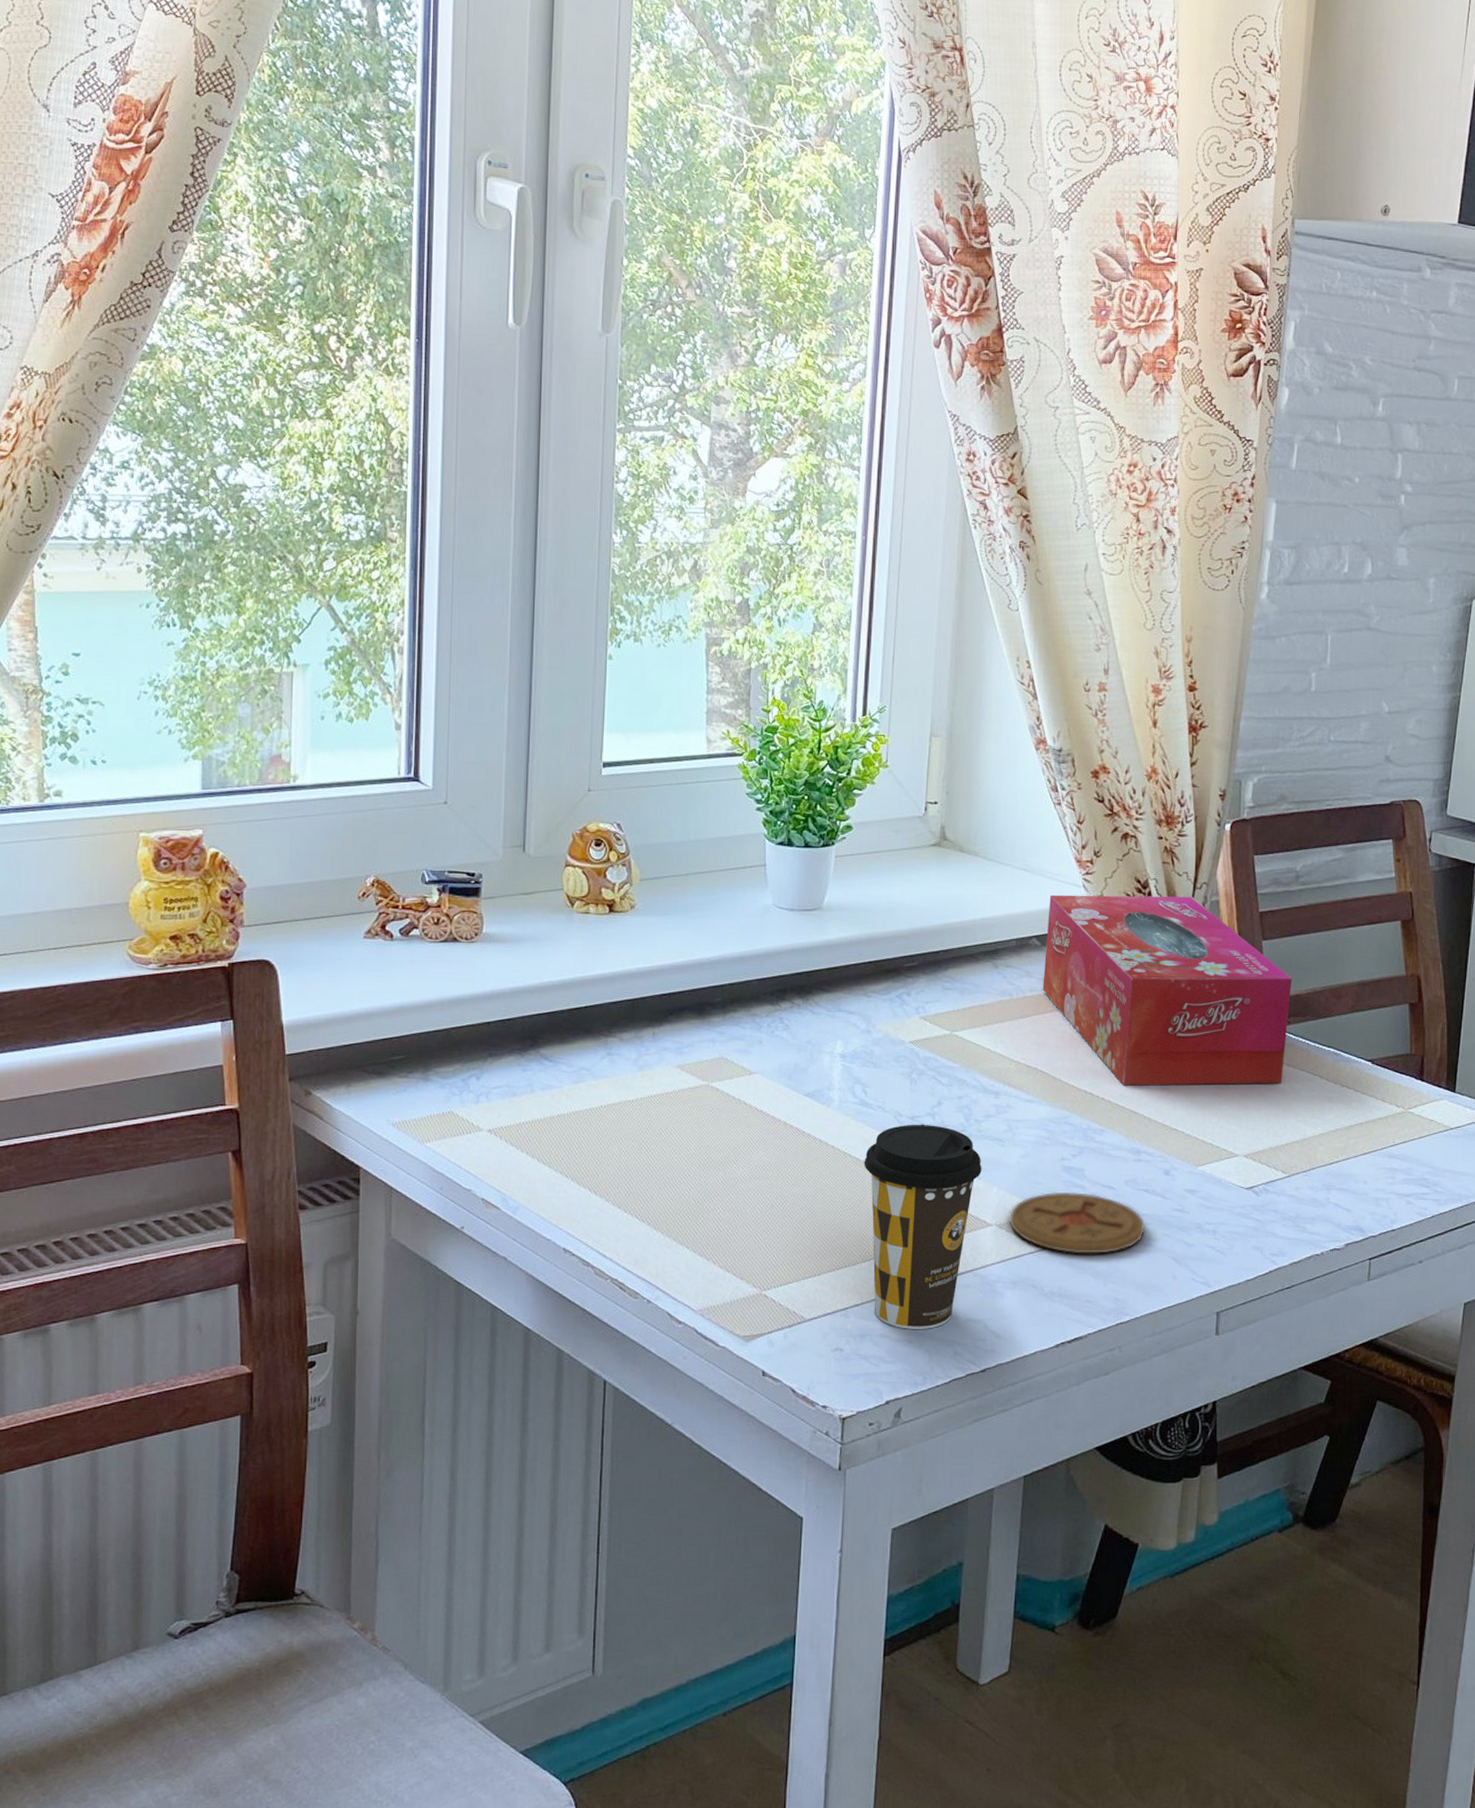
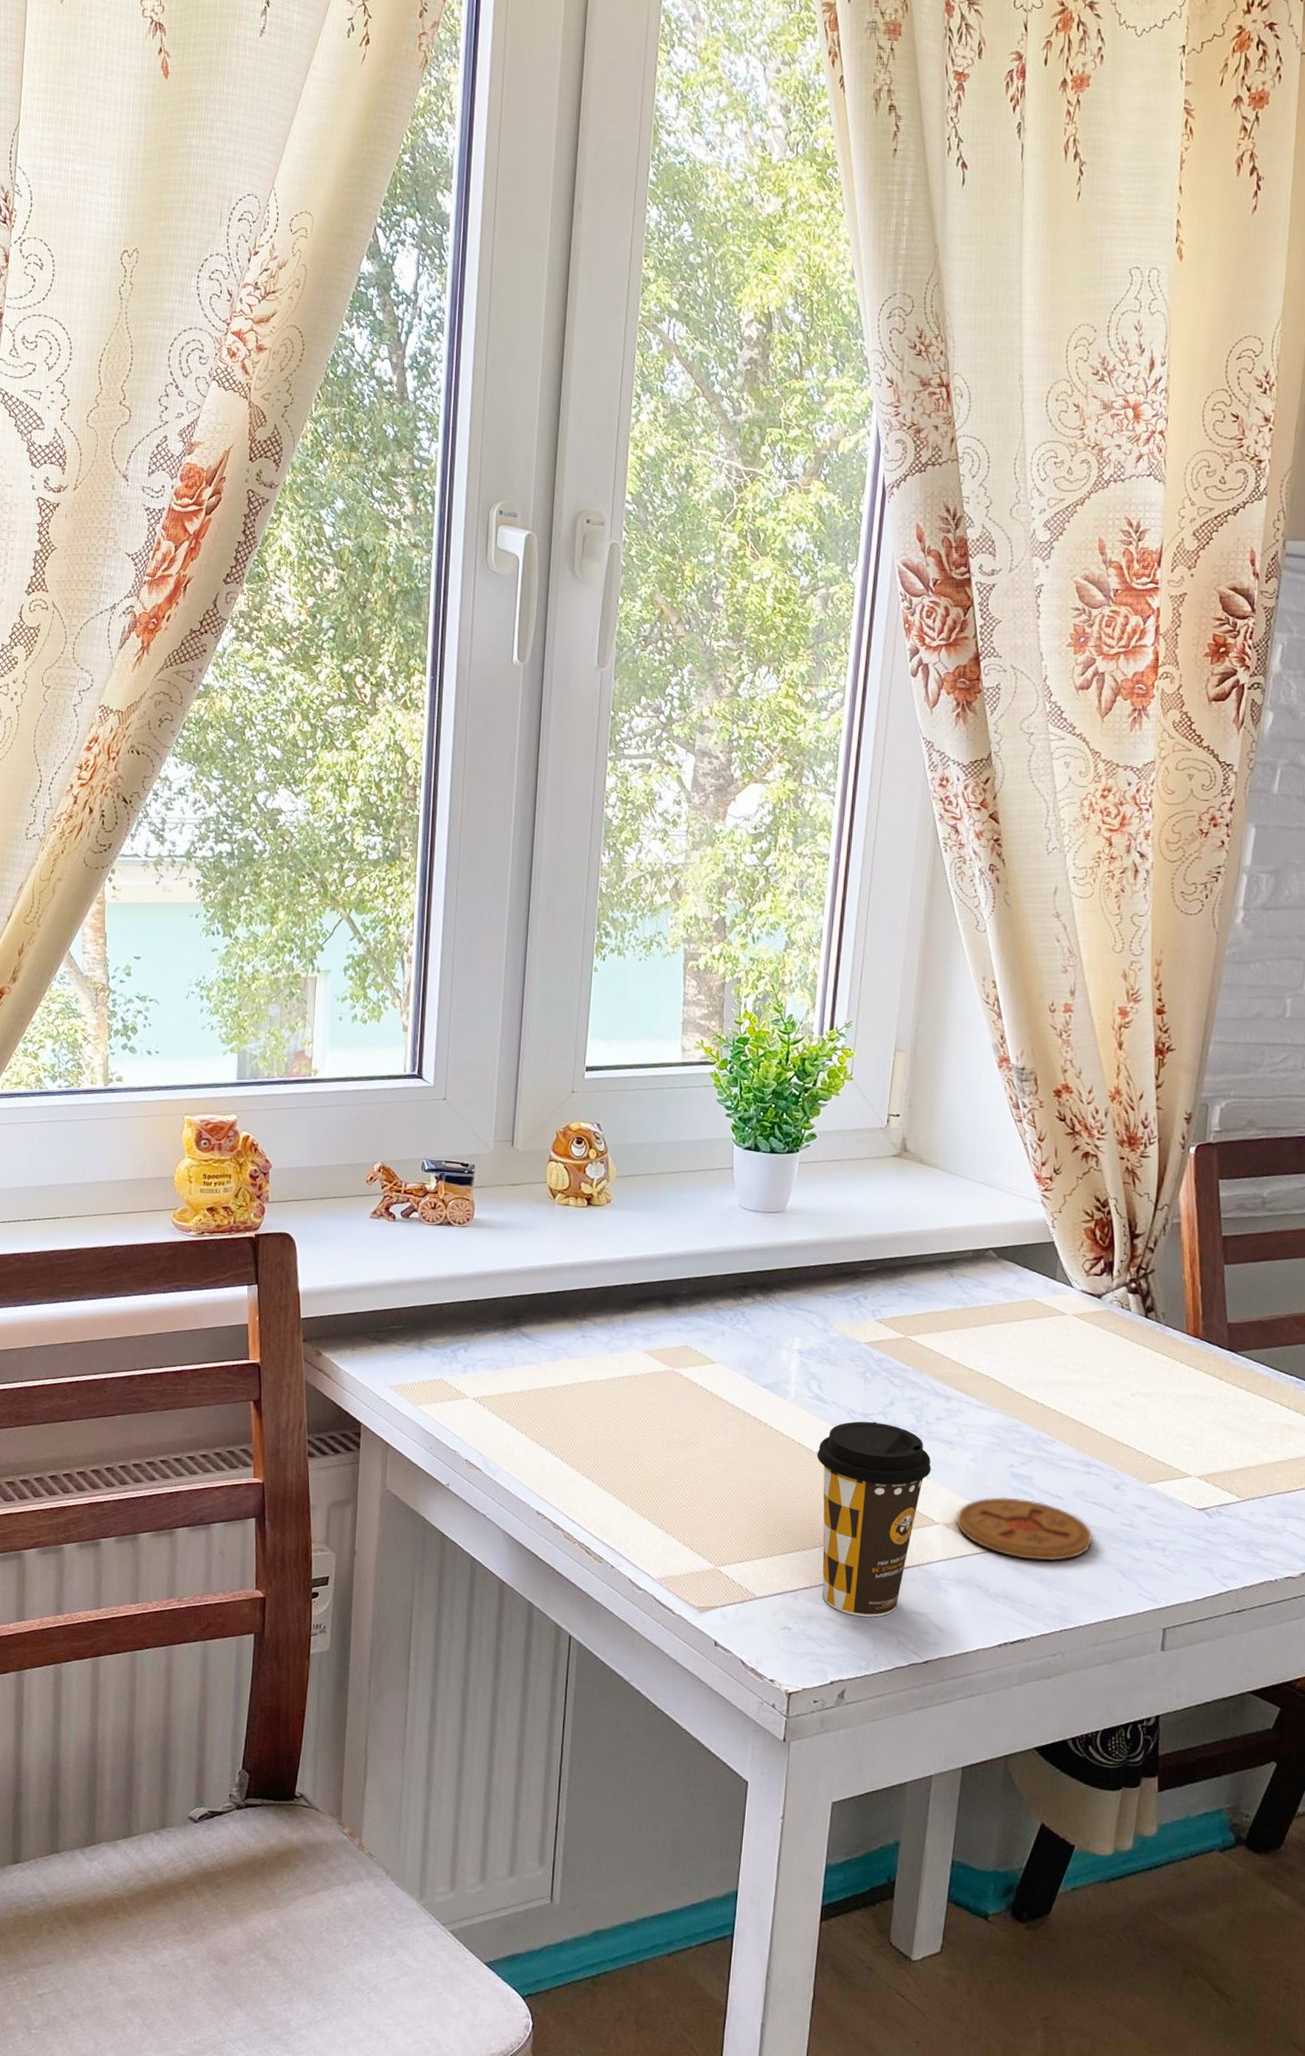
tissue box: present [1043,894,1292,1086] -> none [997,1209,1255,1408]

